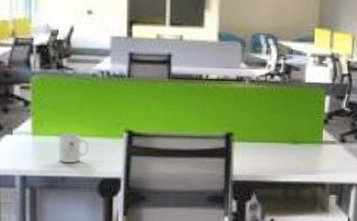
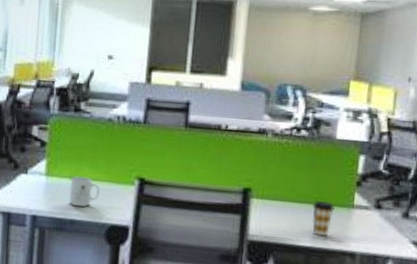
coffee cup: none [288,139,306,171] -> present [312,200,335,237]

